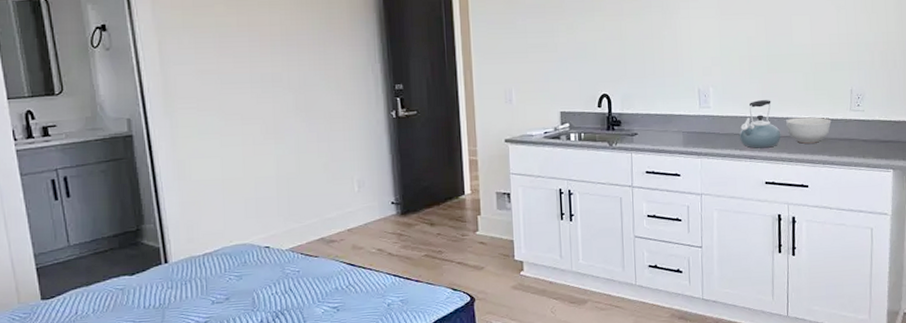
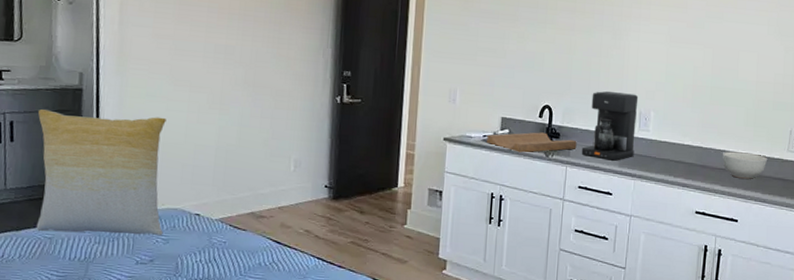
pillow: none [90,154,235,283] -> present [36,109,166,236]
cutting board: none [548,122,639,145] -> present [487,132,577,153]
coffee maker: none [644,71,698,142] -> present [581,90,639,161]
kettle: present [740,100,781,149] -> none [675,130,717,178]

